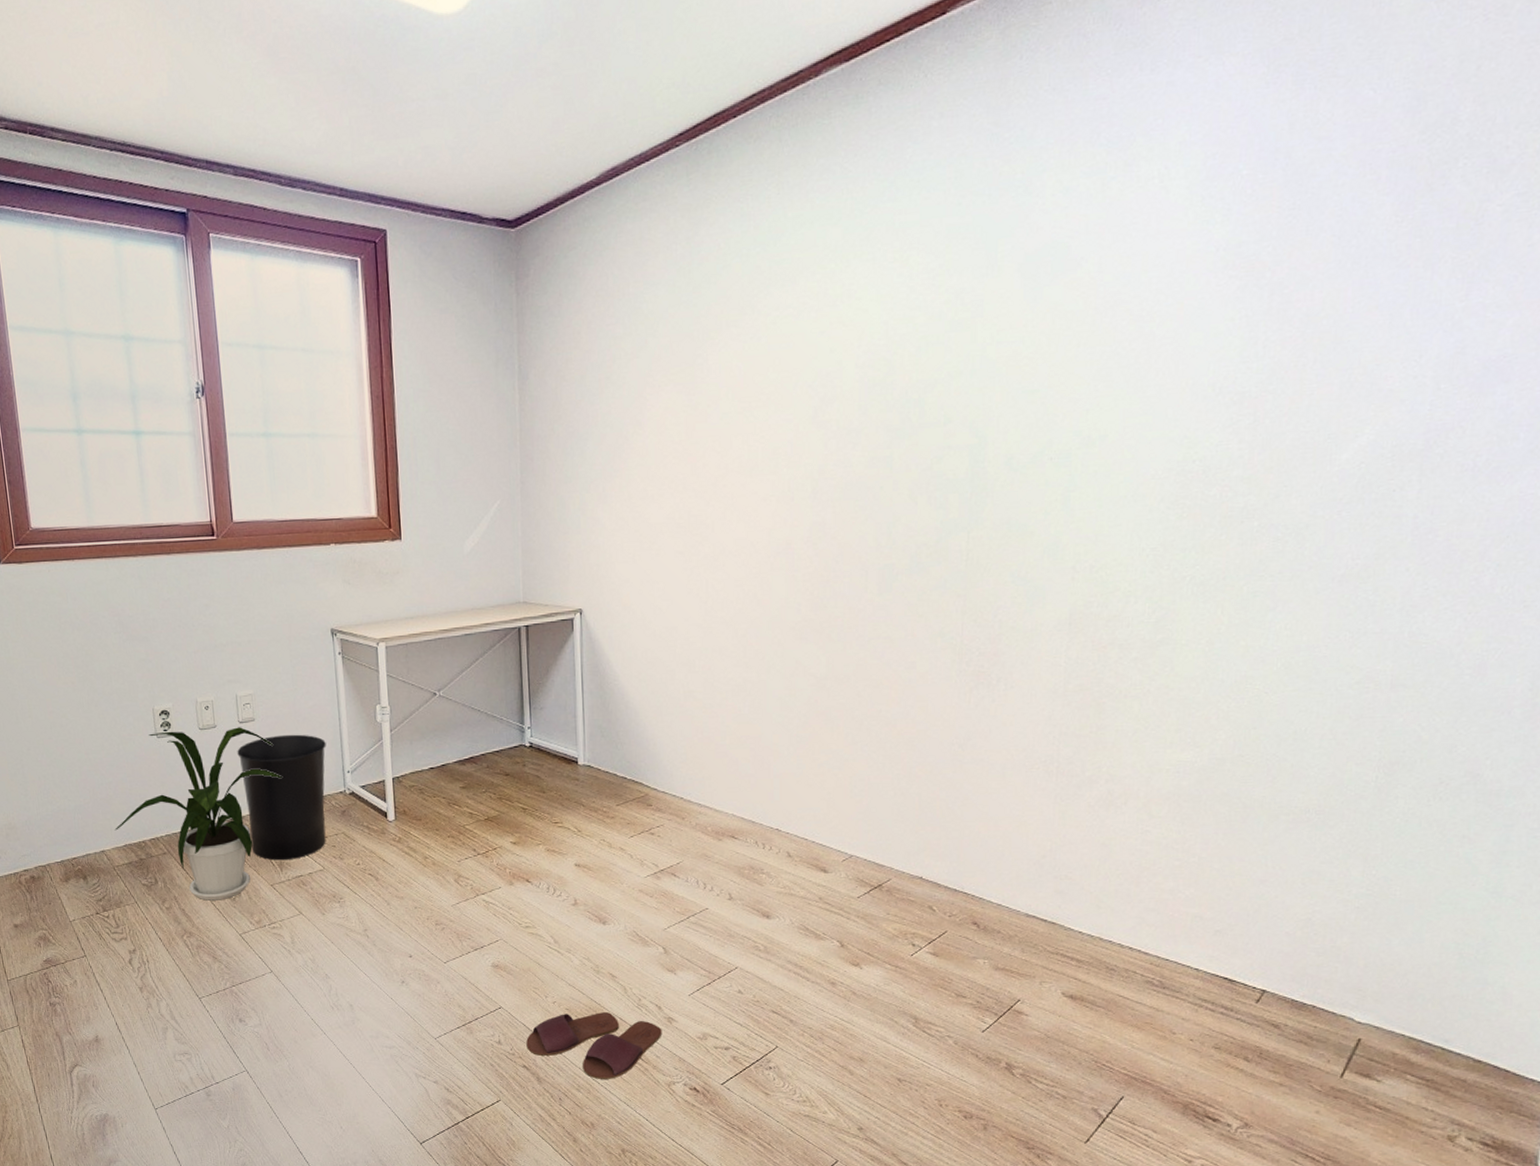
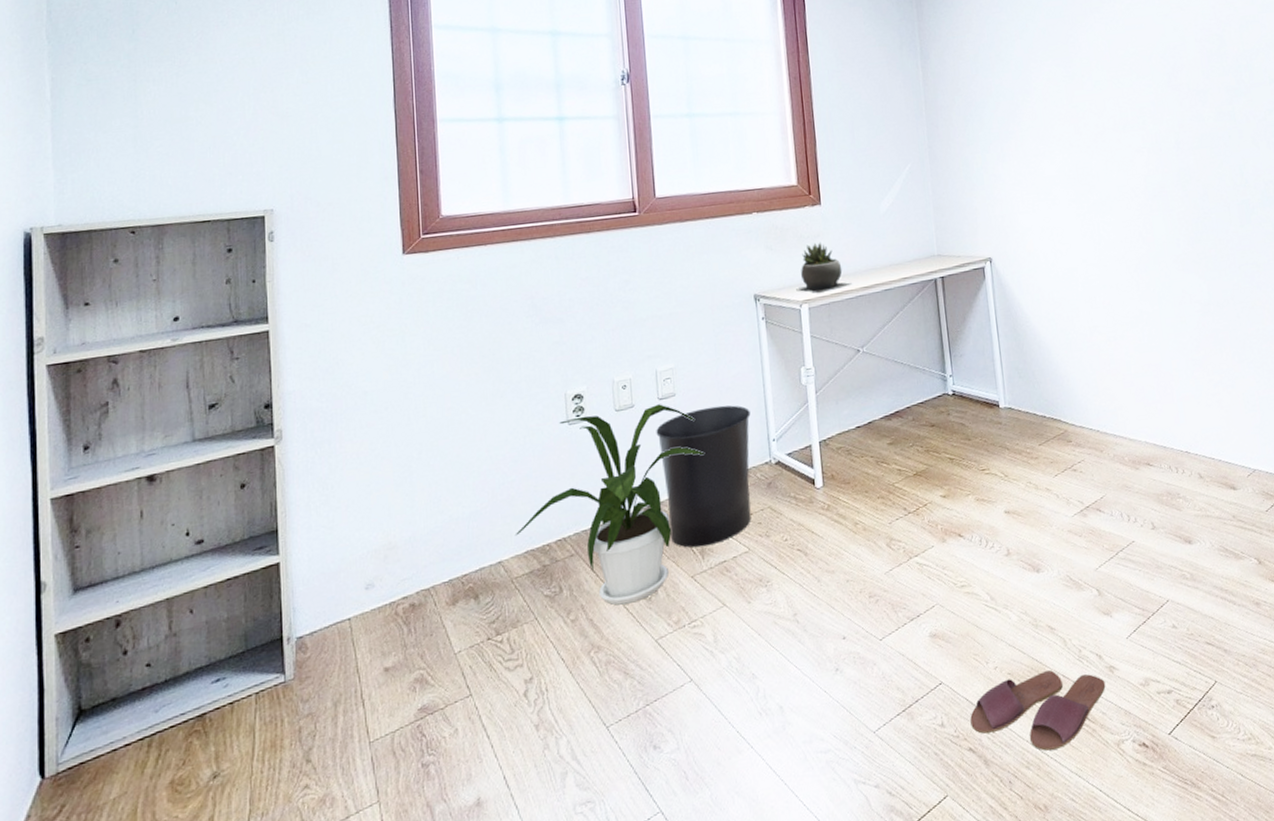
succulent plant: none [373,579,431,632] -> present [796,242,852,293]

